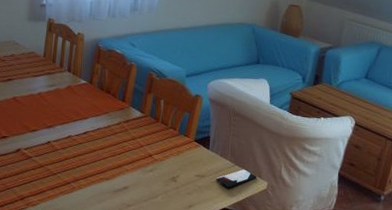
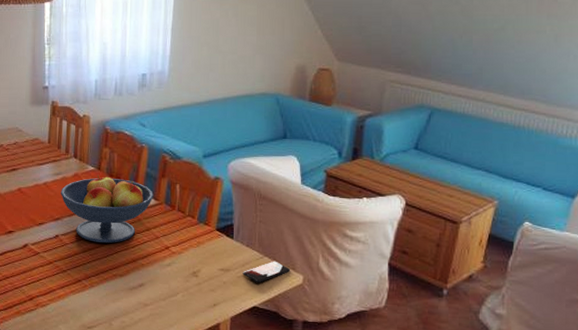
fruit bowl: none [54,88,140,150] -> present [61,175,154,243]

